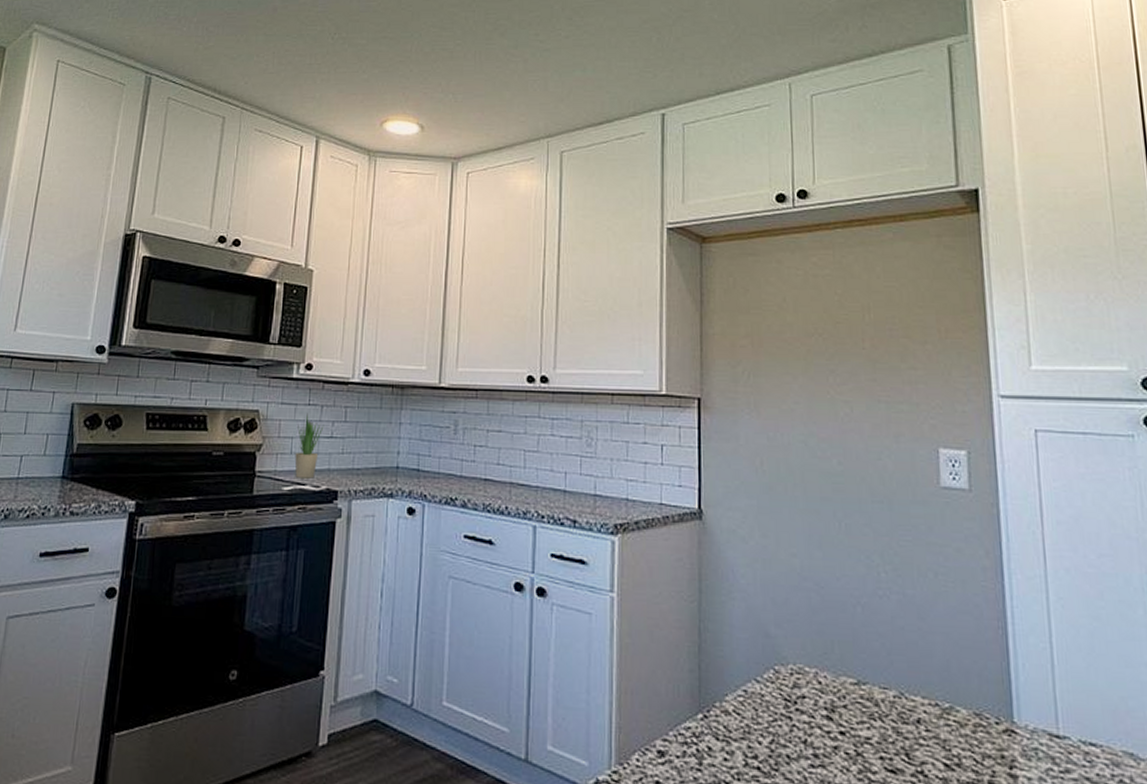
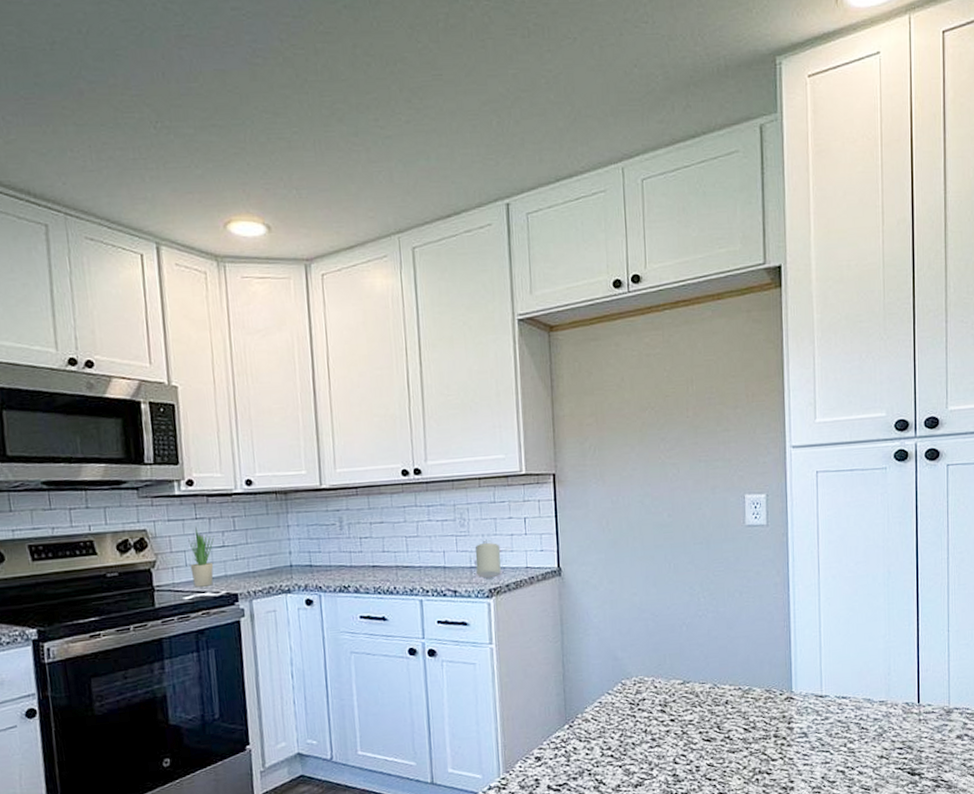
canister: none [590,466,643,513] -> present [466,540,511,580]

